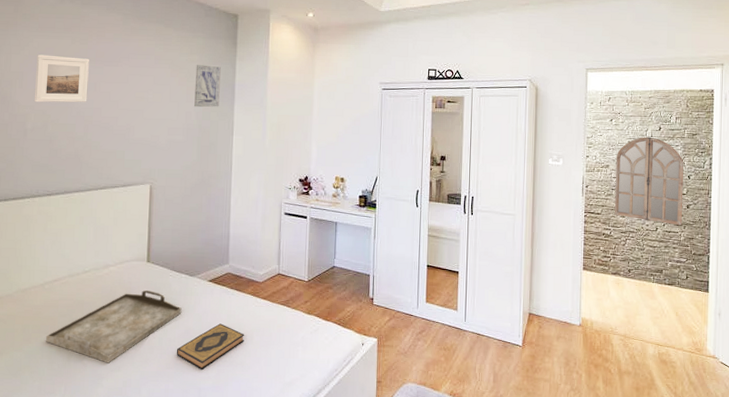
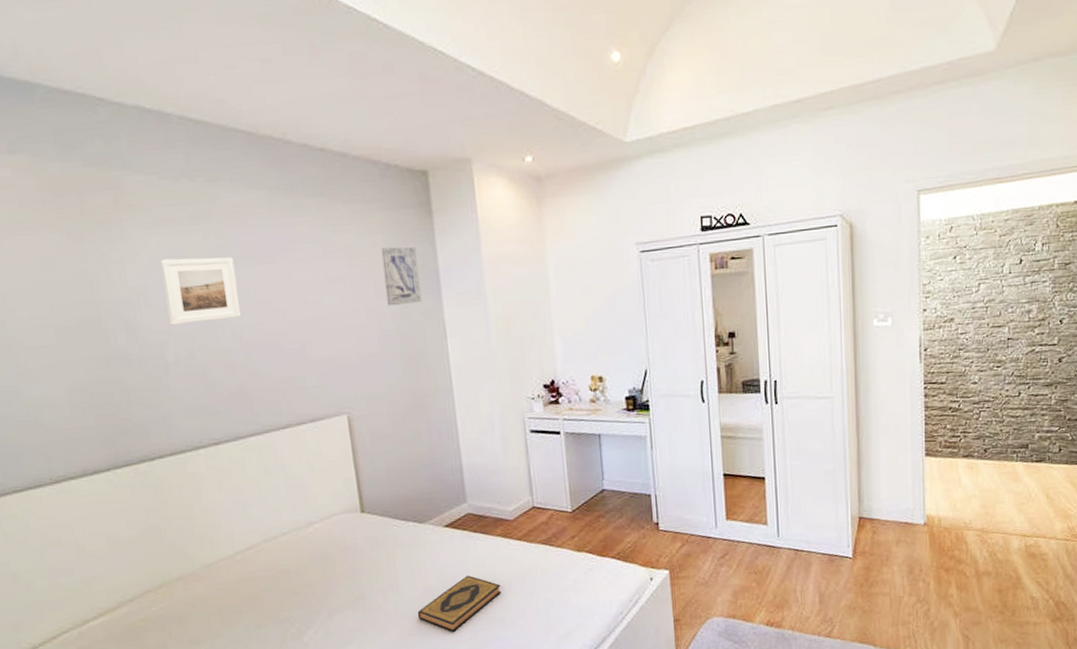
serving tray: present [45,290,182,363] -> none [249,546,417,639]
home mirror: present [614,137,684,226] -> none [962,274,1054,386]

